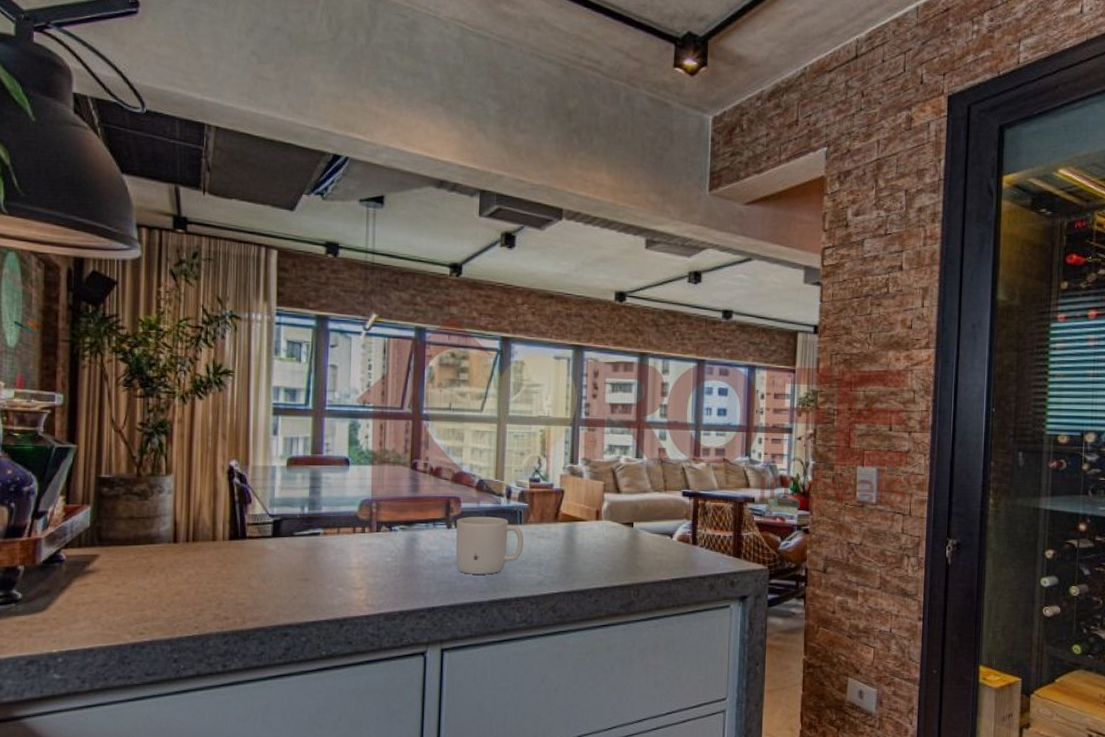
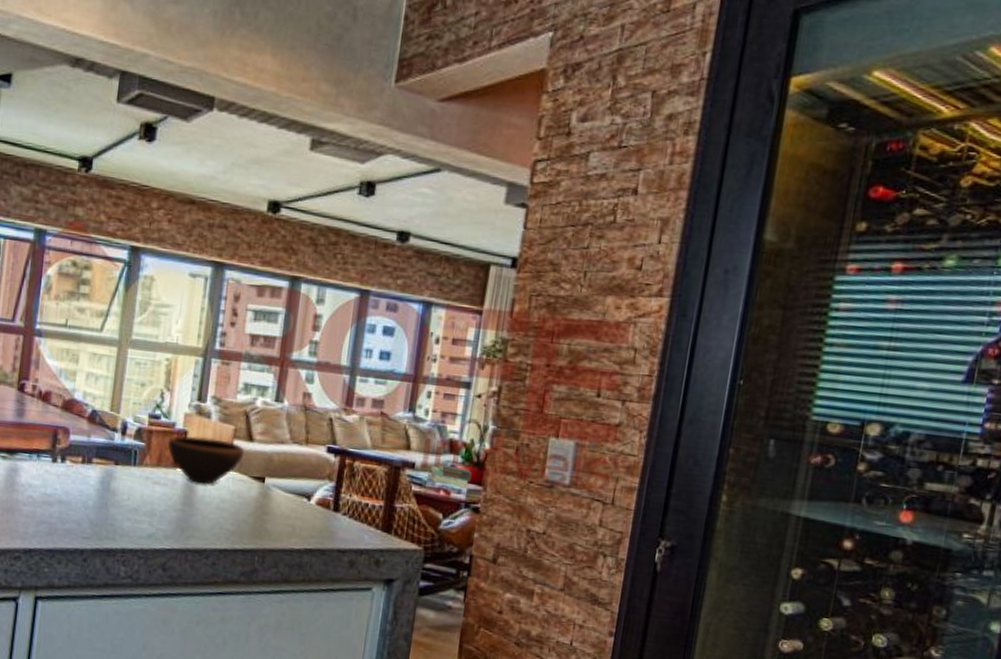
mug: present [456,516,524,575] -> none [59,451,137,519]
bowl: none [548,494,614,534] -> present [167,435,245,485]

